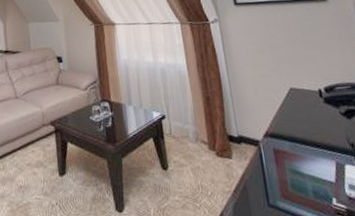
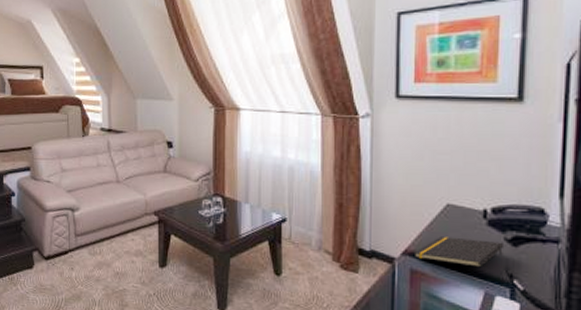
notepad: none [273,116,342,141] -> present [414,236,505,268]

